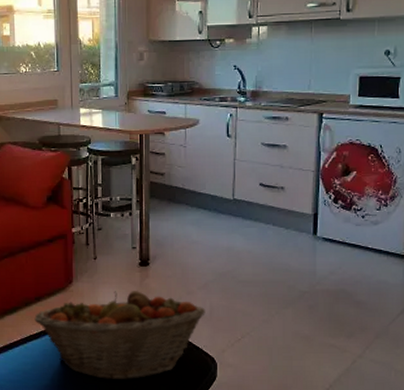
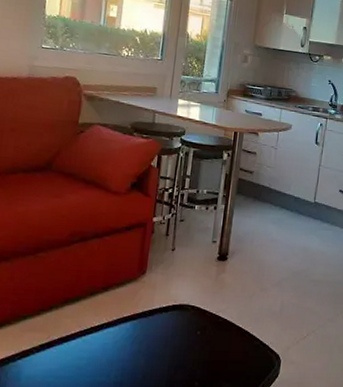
fruit basket: present [34,291,206,381] -> none [98,284,276,377]

